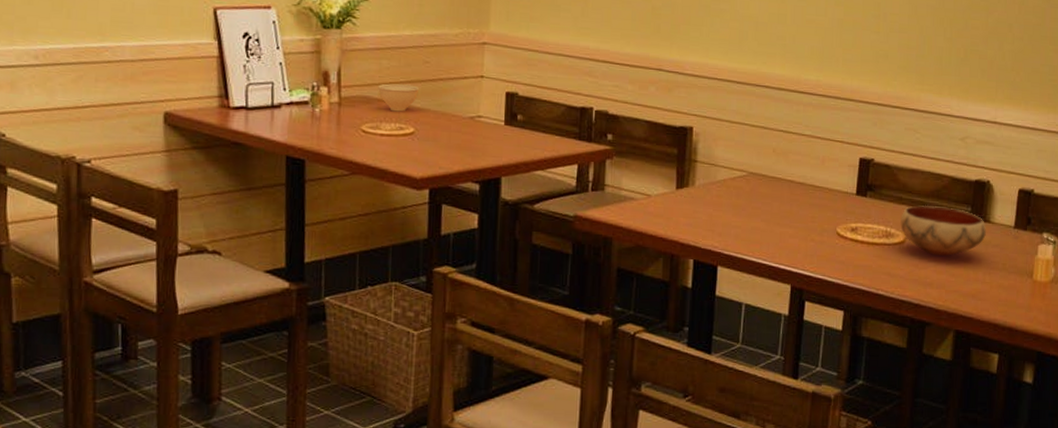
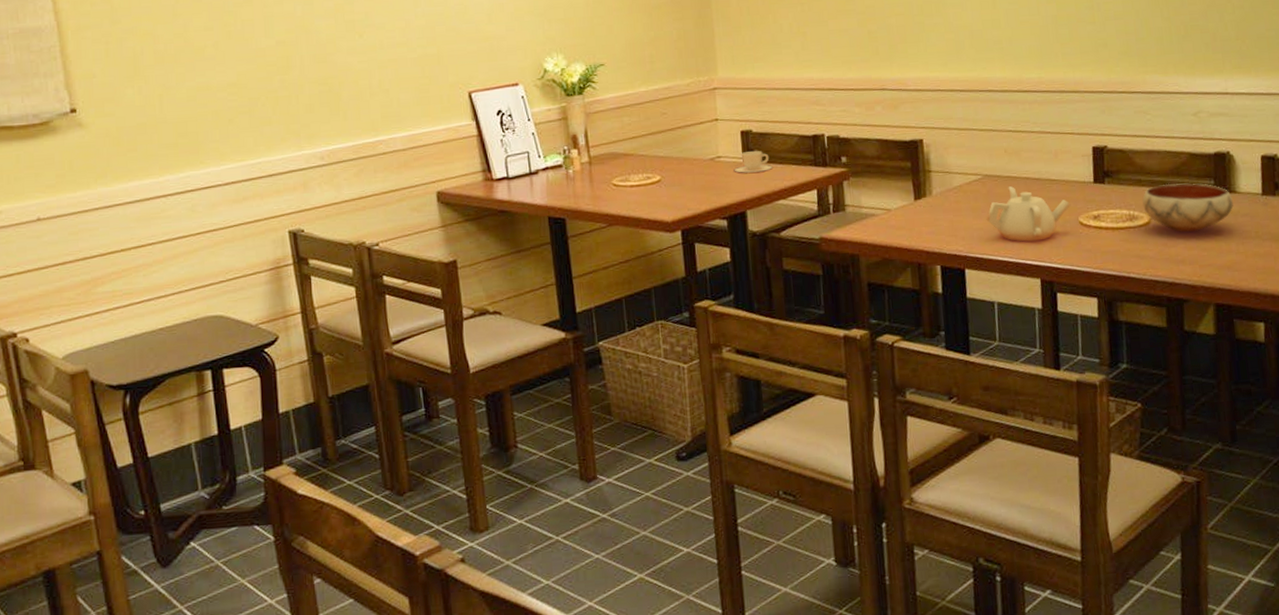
bowl: present [378,83,420,112] -> none [623,136,661,163]
cup: none [493,115,535,139] -> present [733,151,773,173]
teapot: none [745,187,831,246] -> present [986,186,1071,242]

